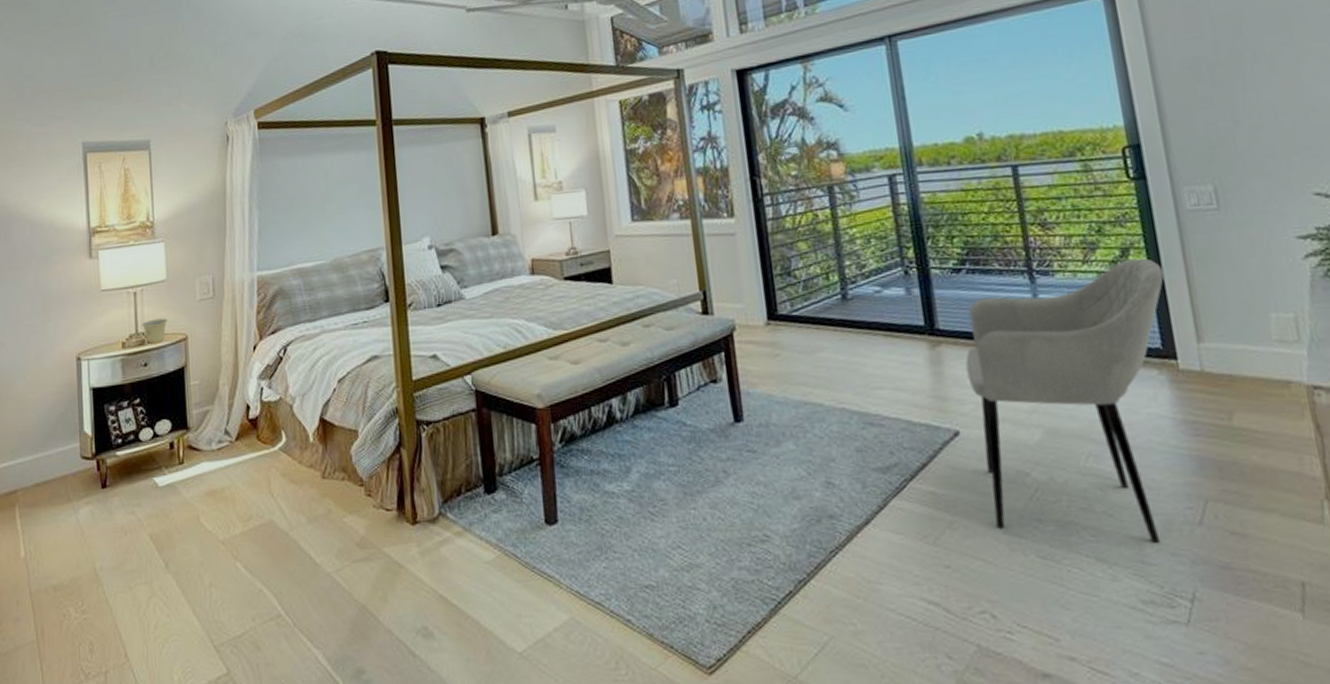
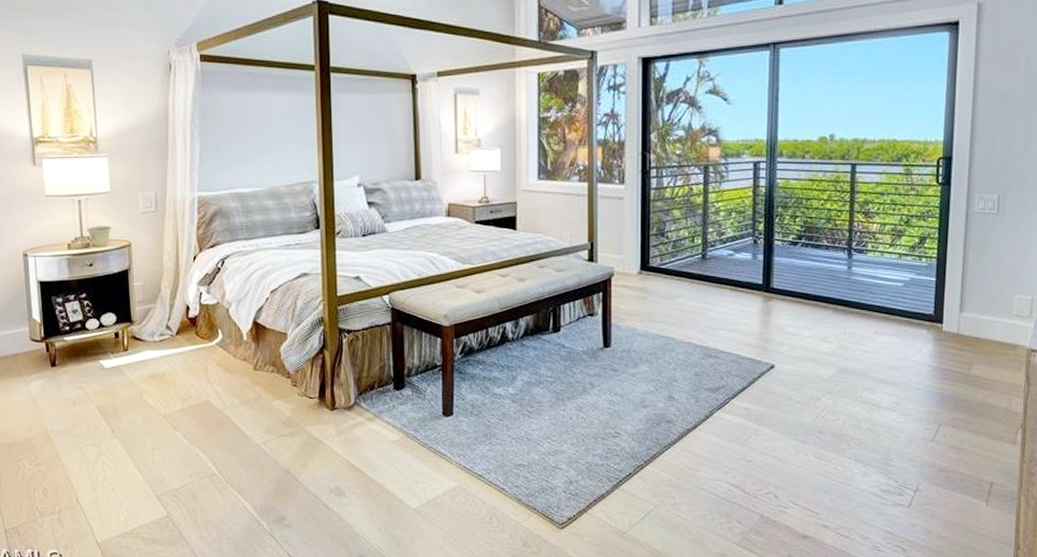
armchair: present [965,258,1164,543] -> none [788,246,947,451]

